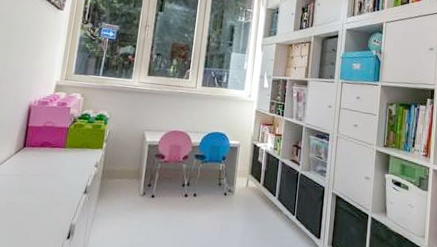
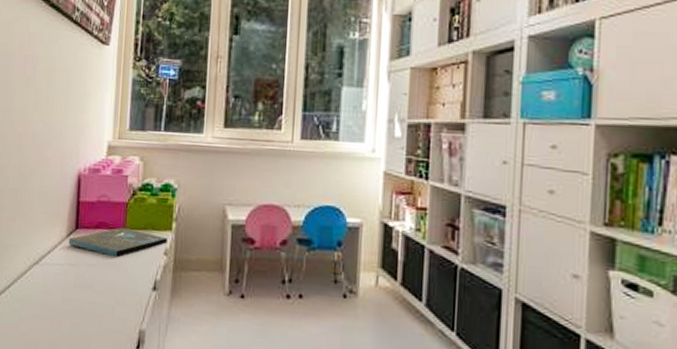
board game: none [16,146,98,169] -> present [68,227,167,258]

